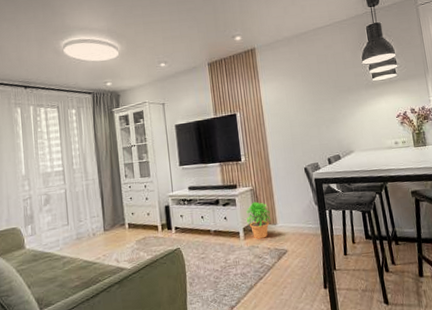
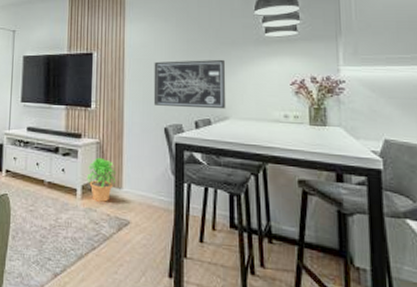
wall art: none [288,104,351,150] -> present [153,59,226,109]

